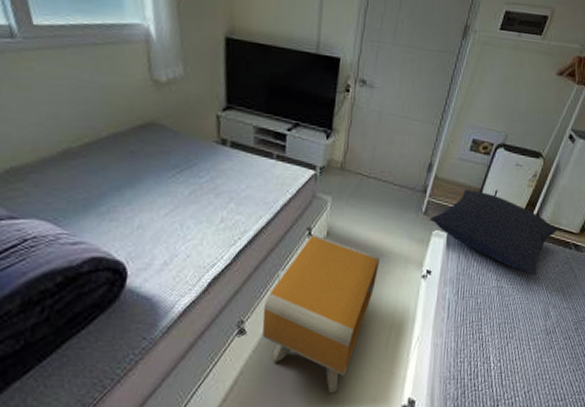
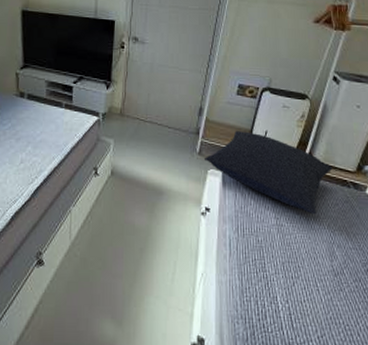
nightstand: present [262,234,381,393] -> none [58,173,161,326]

